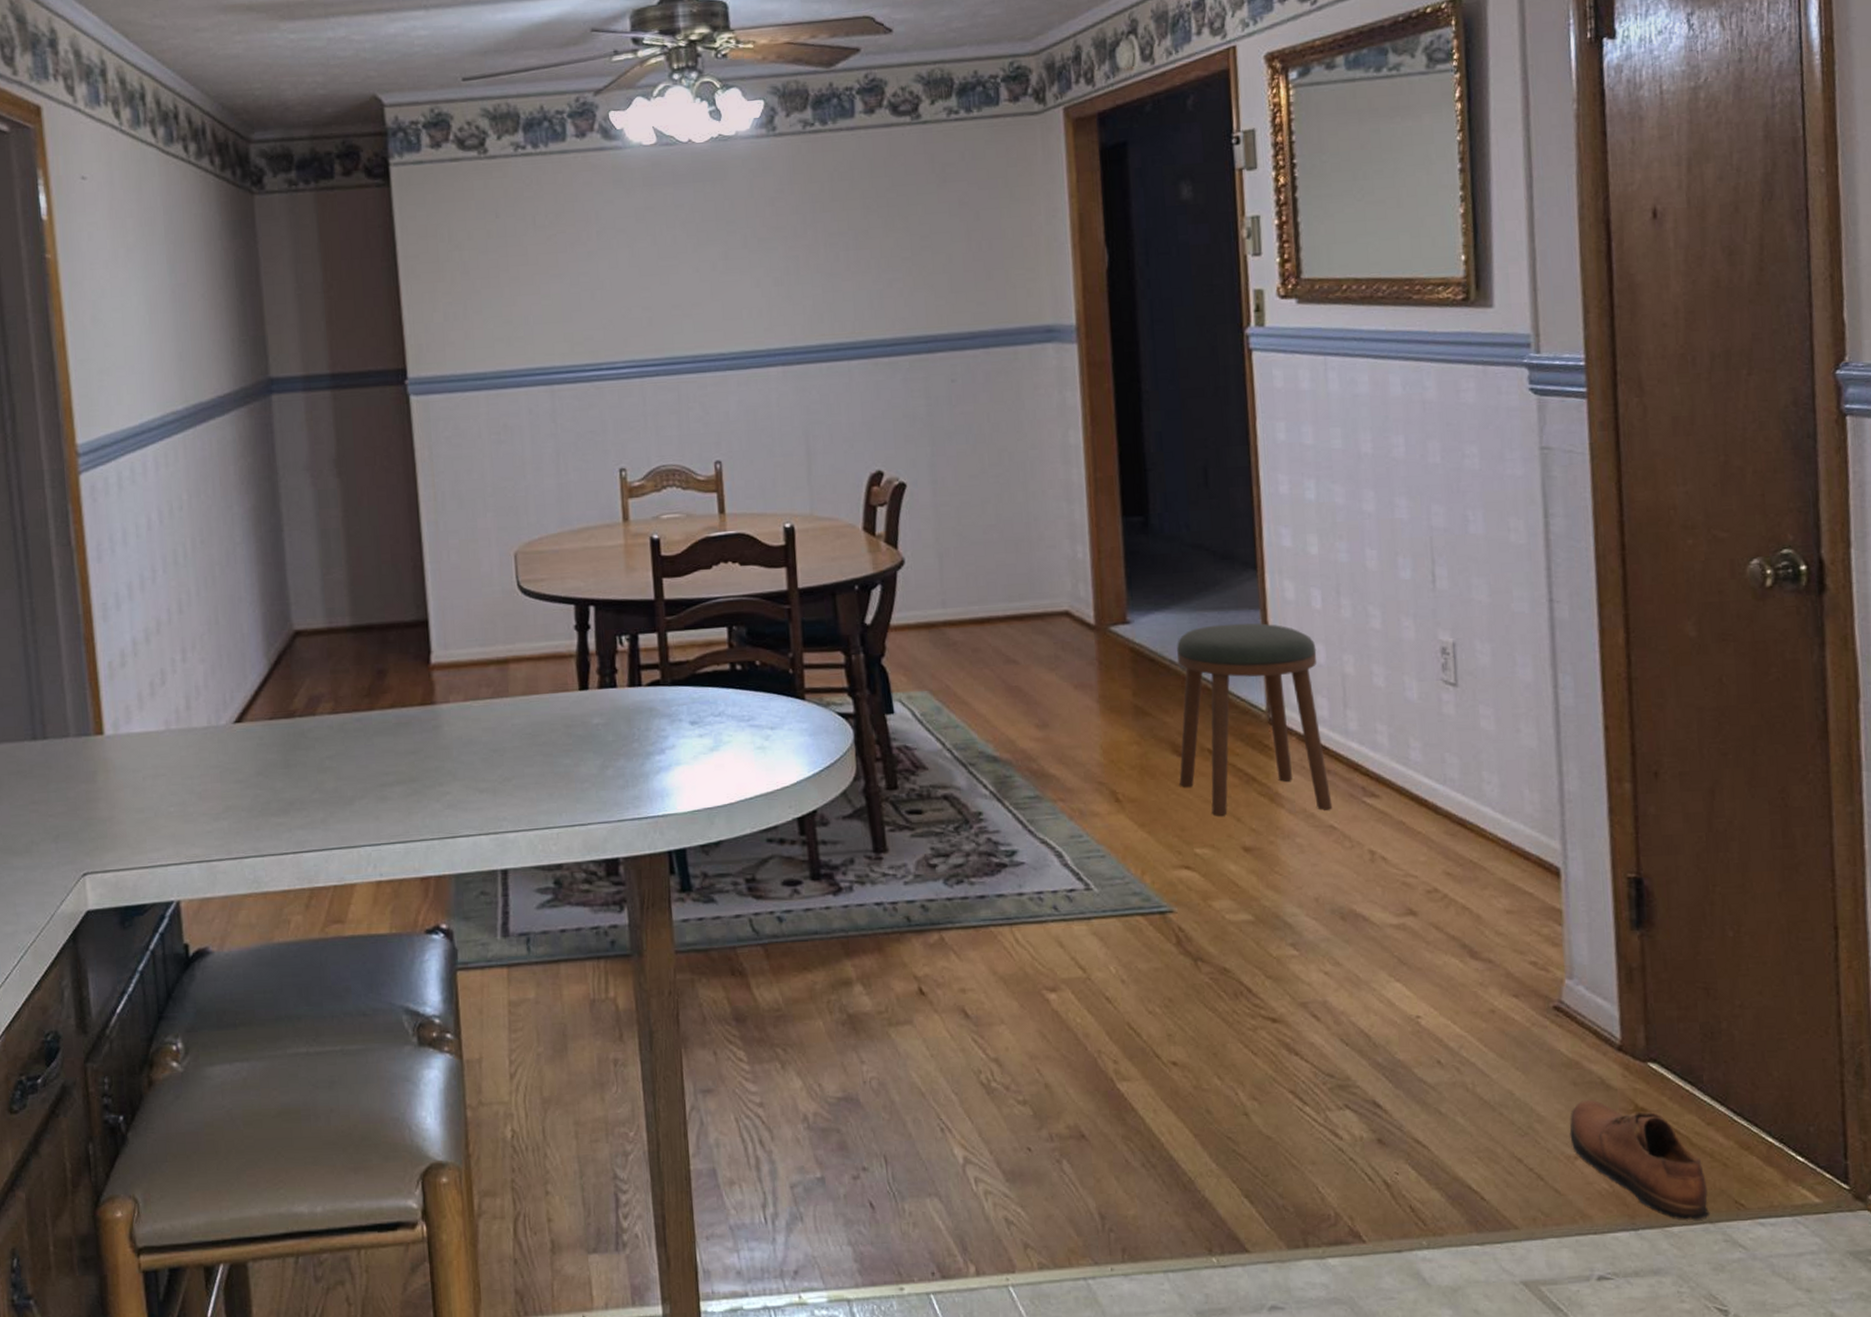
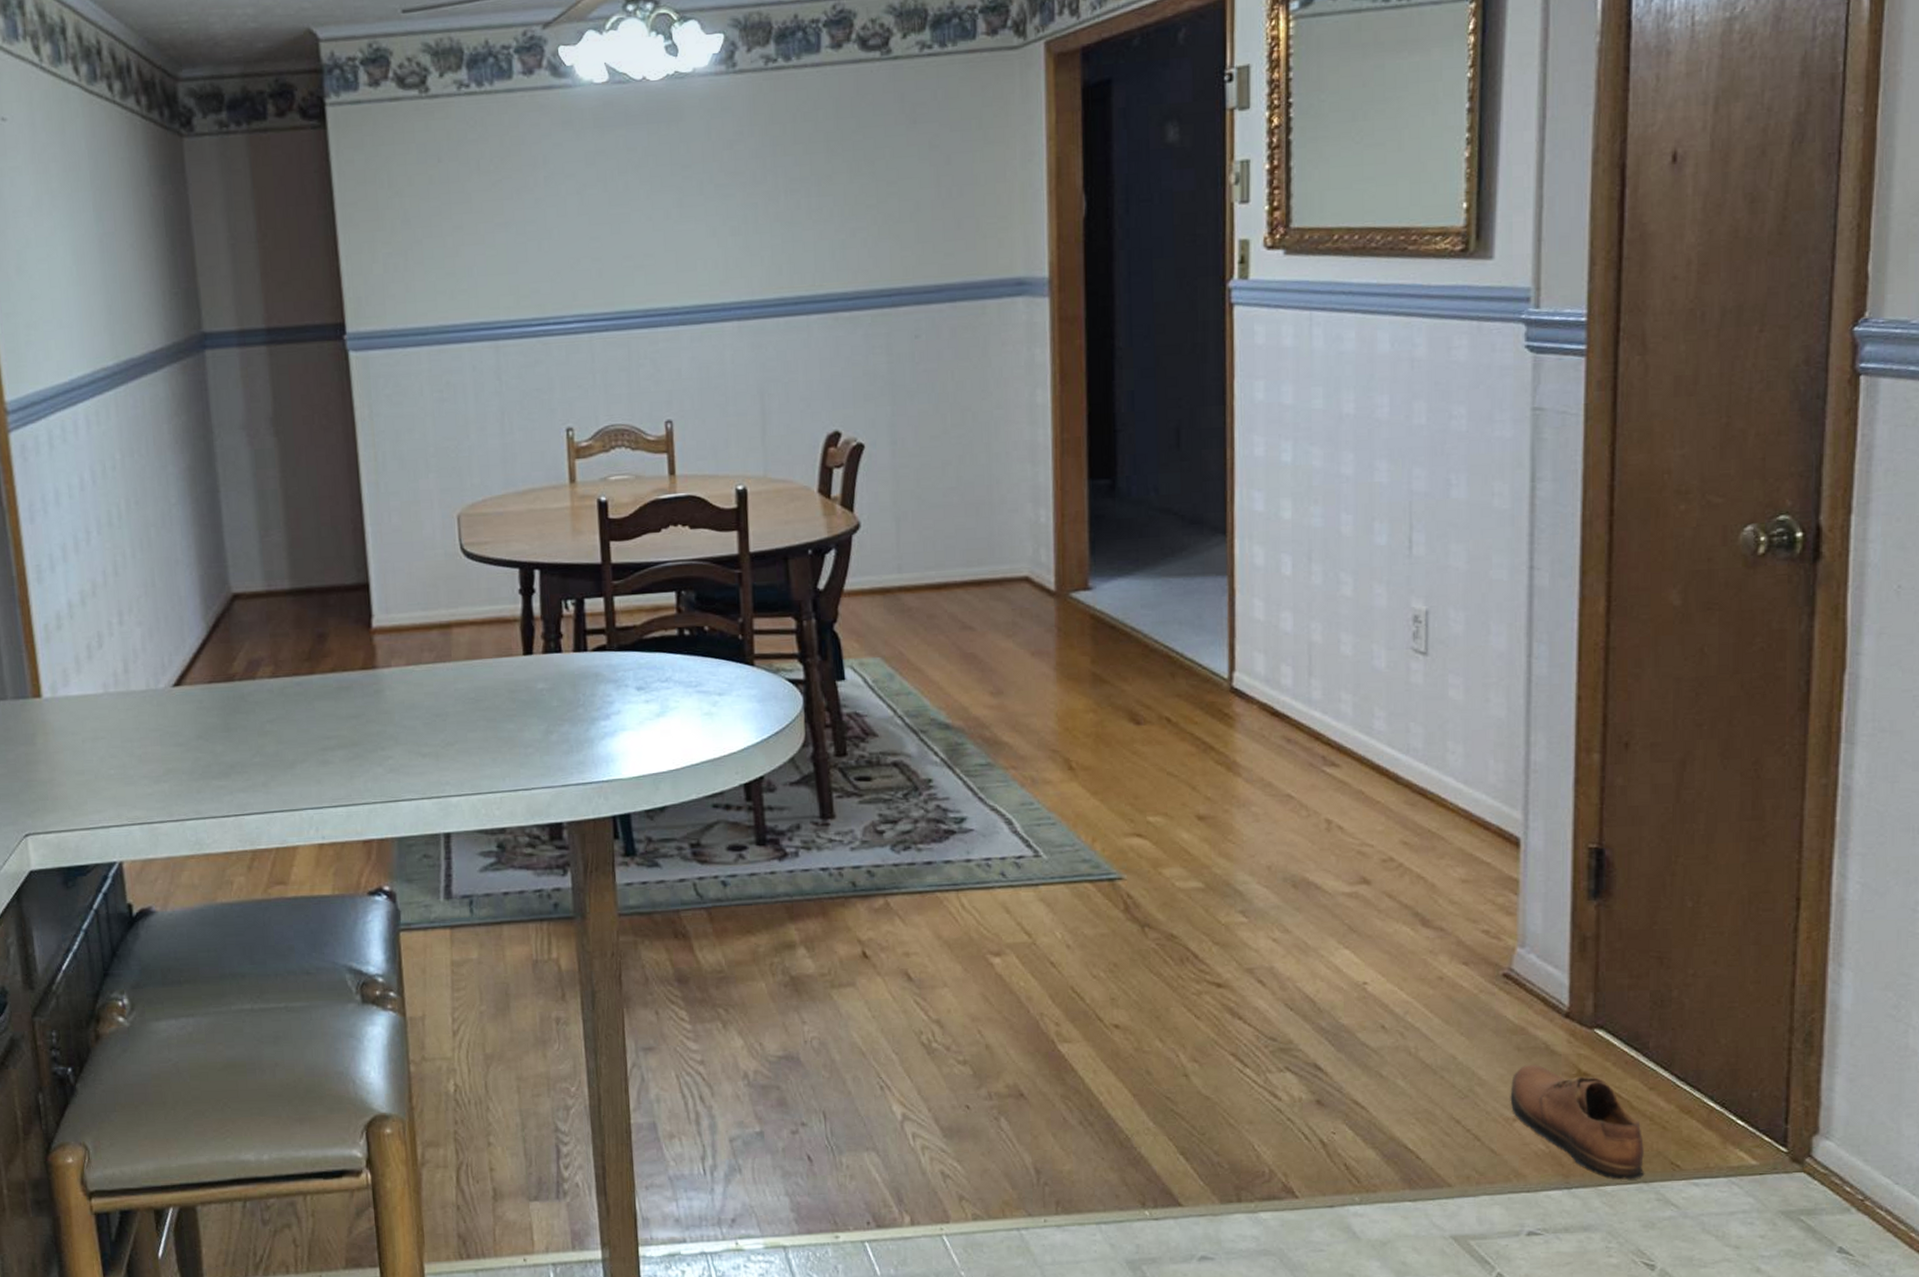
stool: present [1177,623,1333,816] -> none [1135,589,1291,785]

